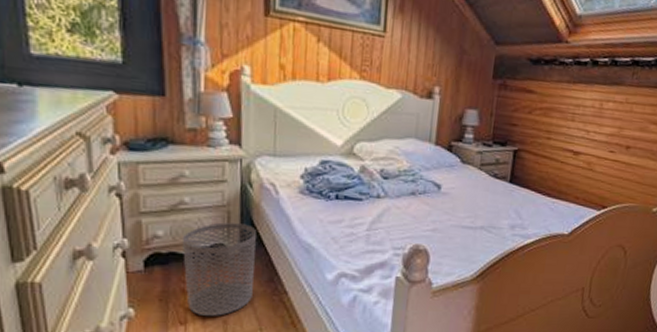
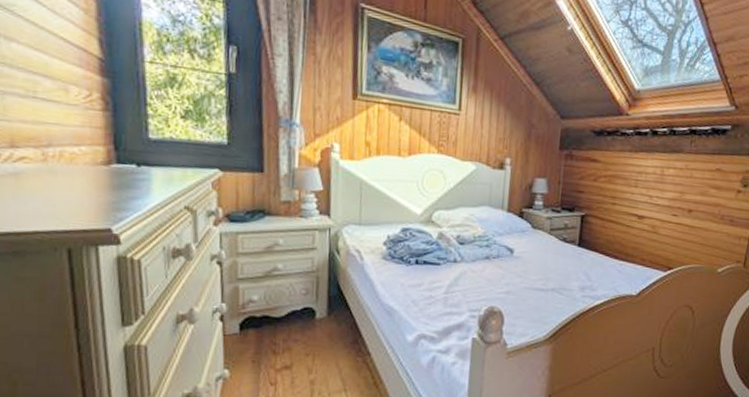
waste bin: present [183,222,256,316] -> none [275,287,342,377]

